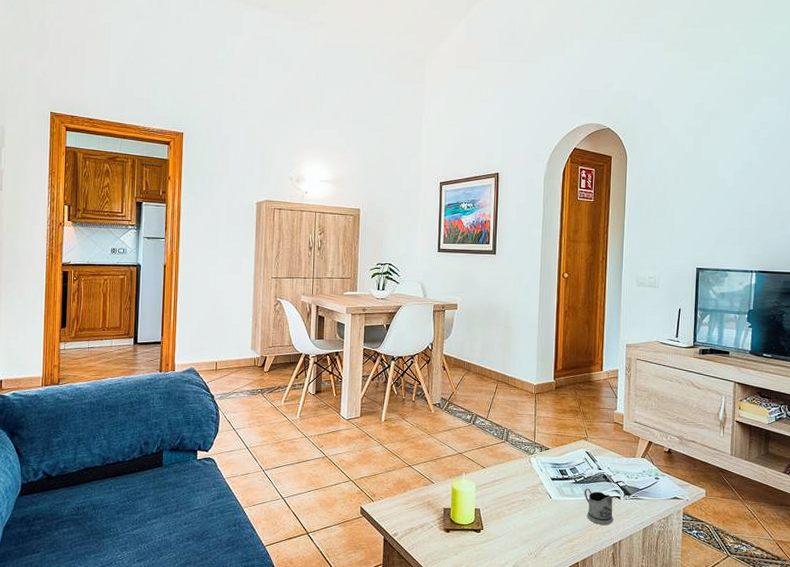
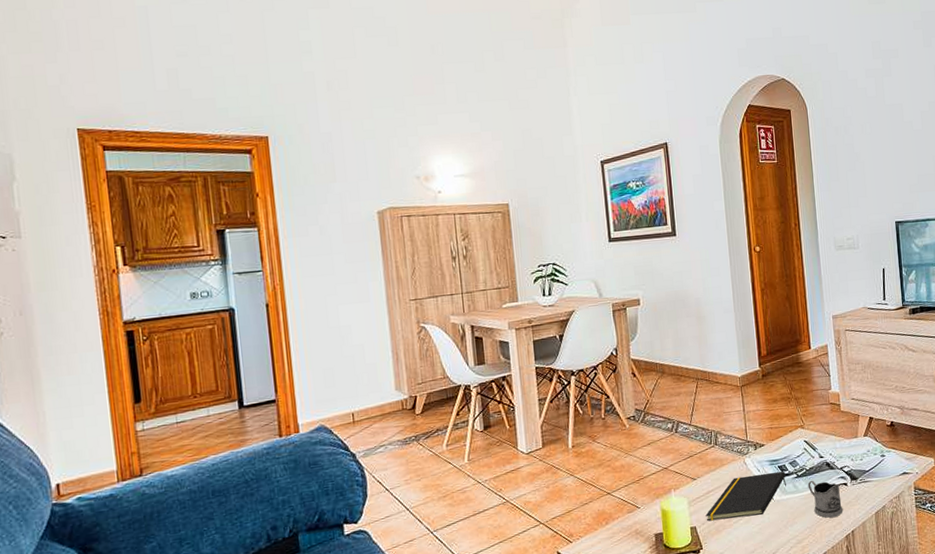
notepad: none [489,473,566,510] -> present [705,471,786,522]

